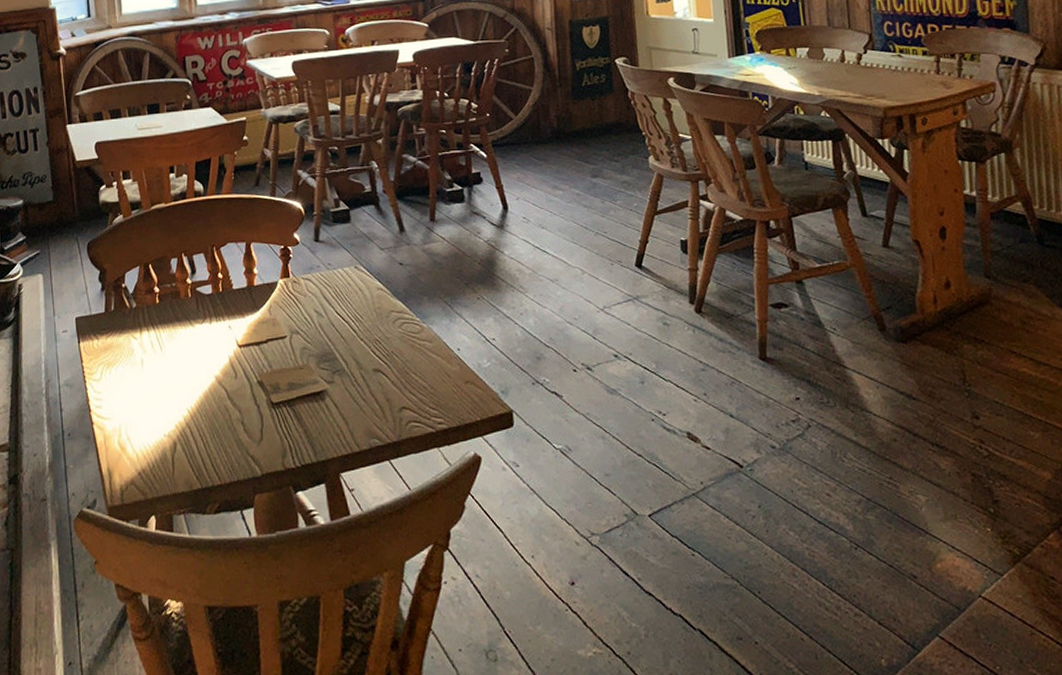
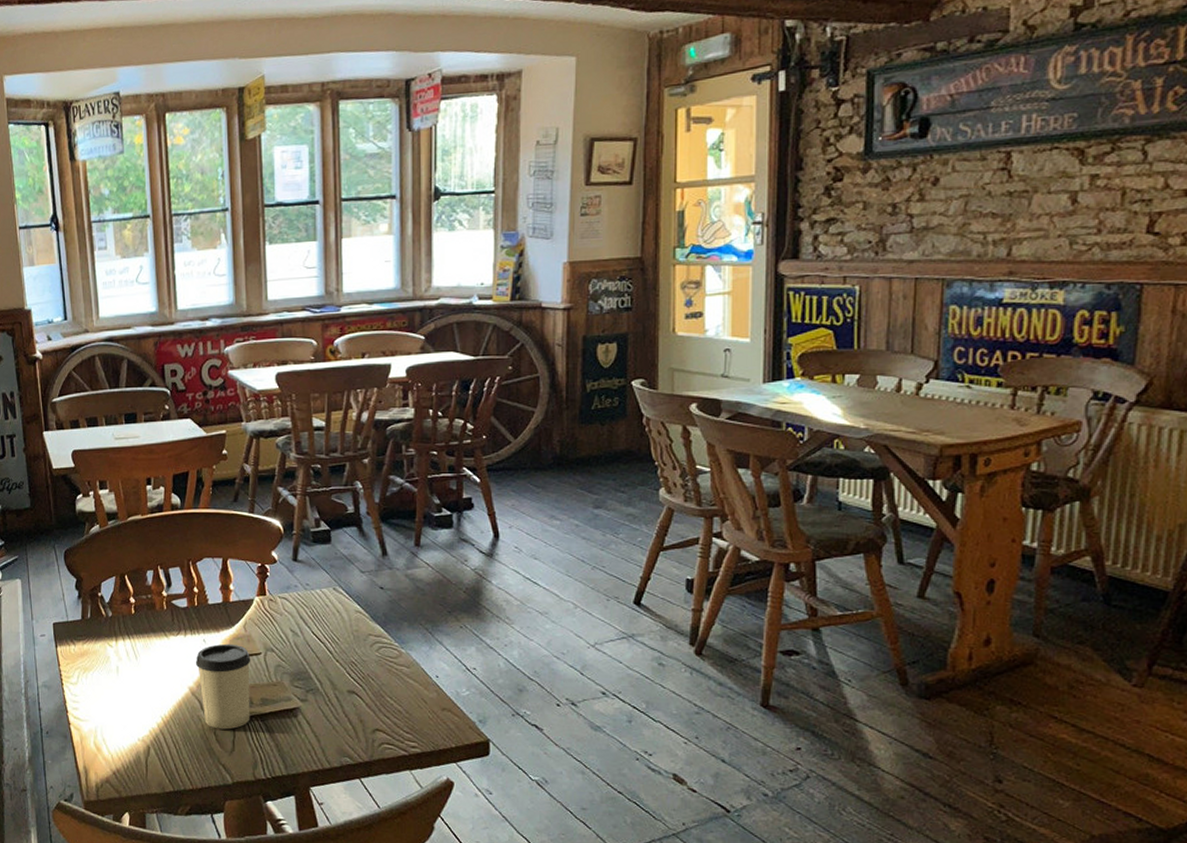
cup: none [221,328,278,419] -> present [195,643,251,730]

